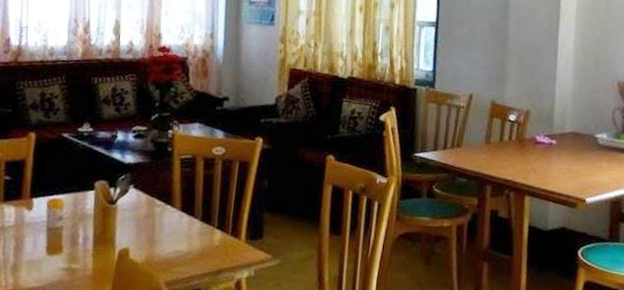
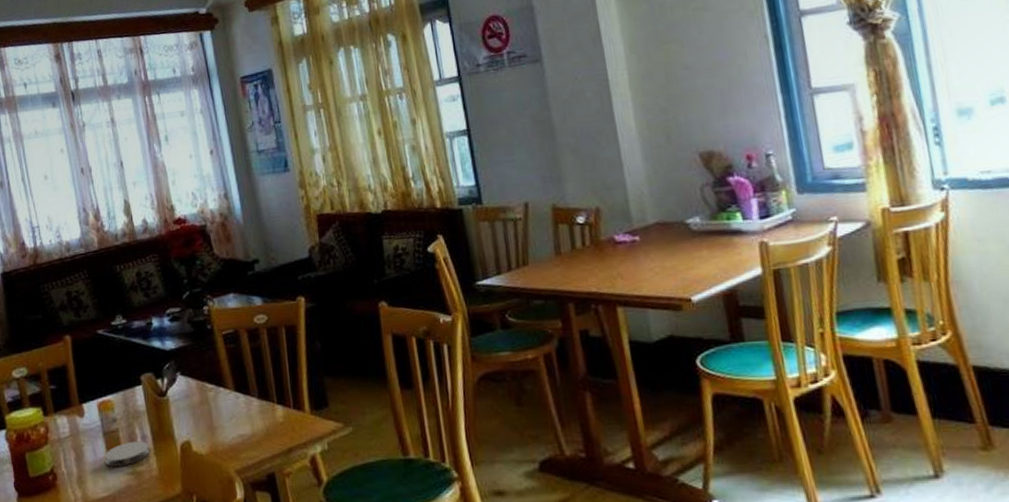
coaster: none [43,240,89,262] -> present [104,441,150,467]

